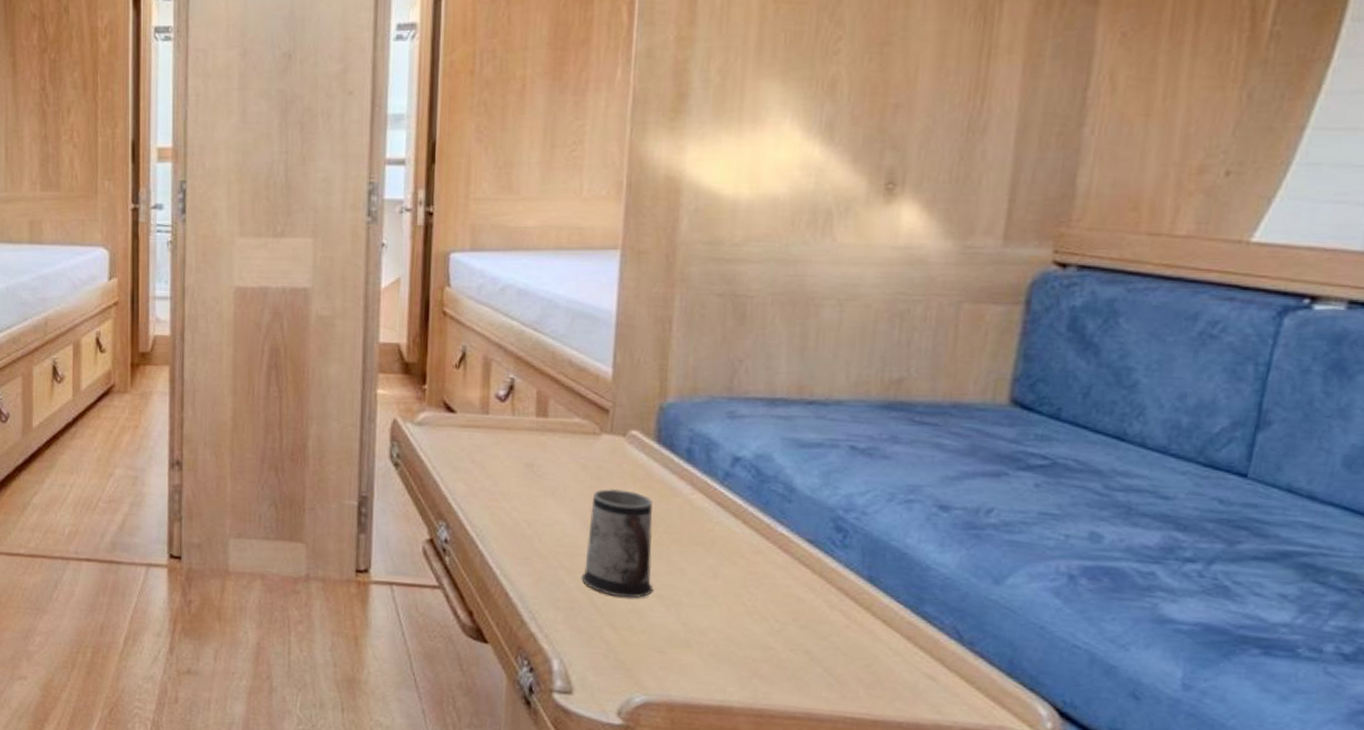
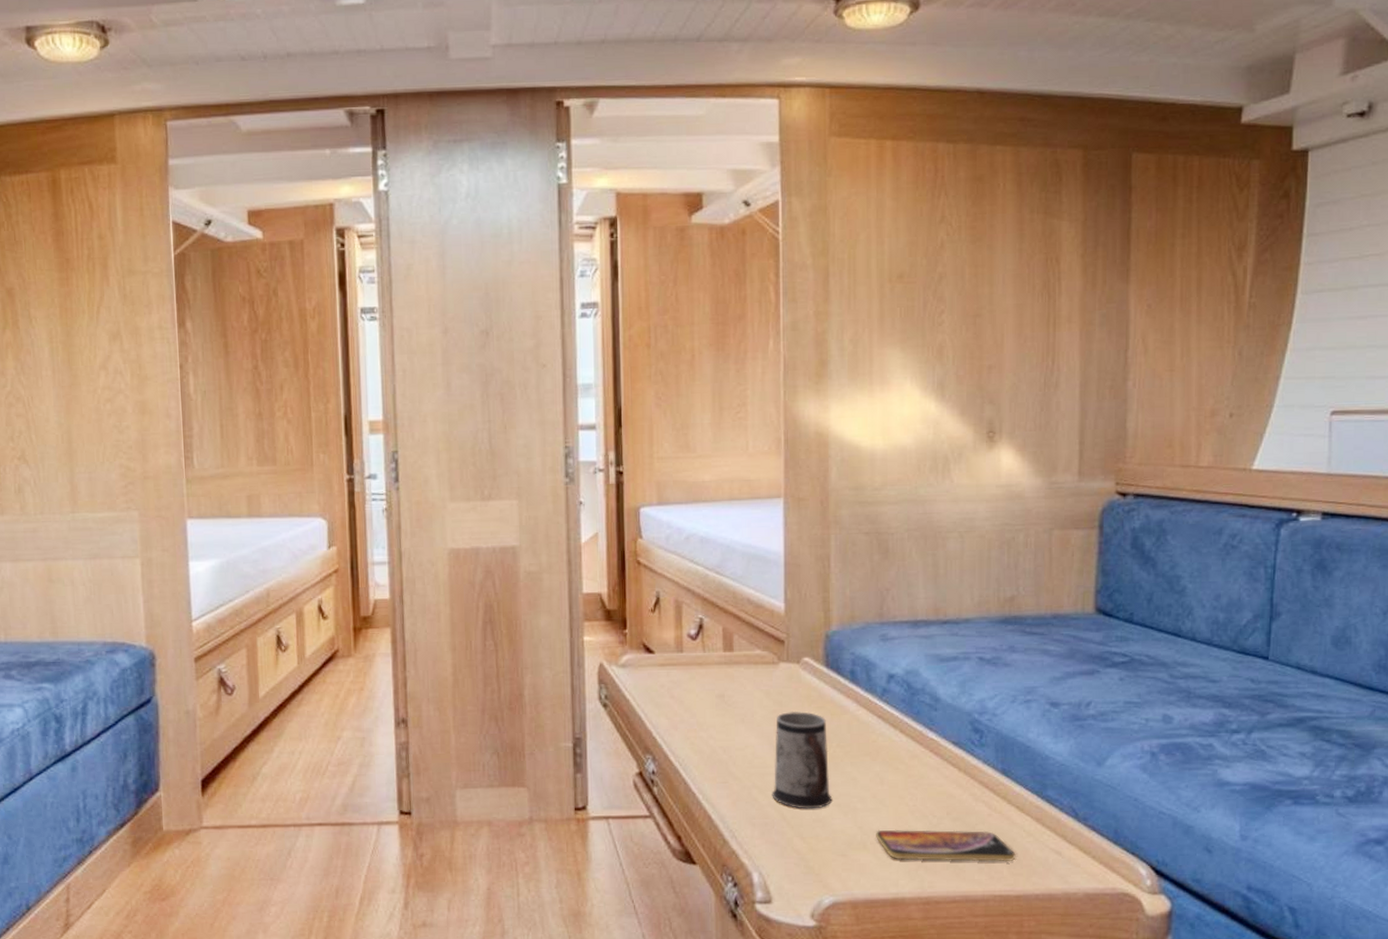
smartphone: none [702,628,877,682] -> present [876,829,1016,862]

